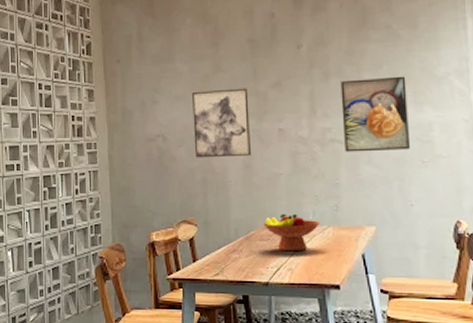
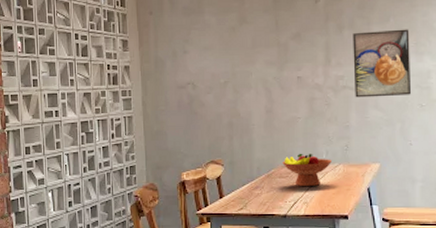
wall art: present [192,88,251,158] -> none [220,39,272,104]

